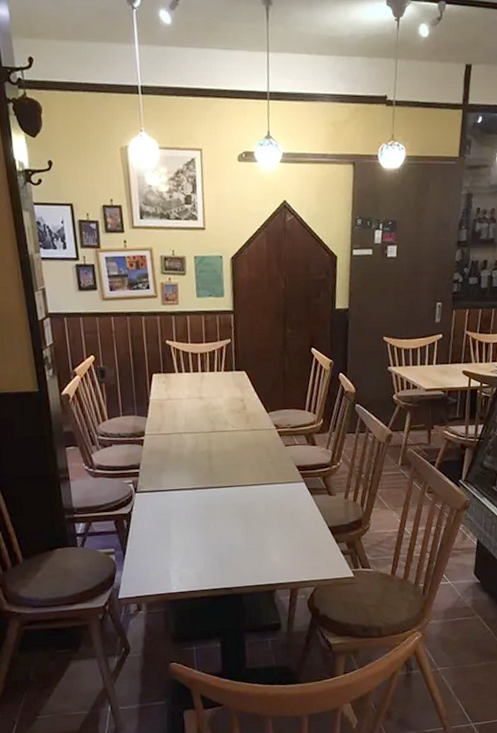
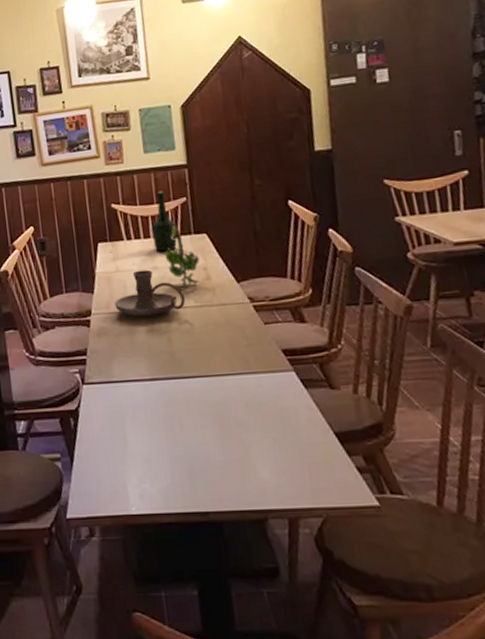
candle holder: none [165,399,225,438] -> present [114,269,186,317]
bottle: none [199,331,221,384] -> present [151,190,178,252]
banana bunch: none [210,363,238,414] -> present [164,226,200,286]

